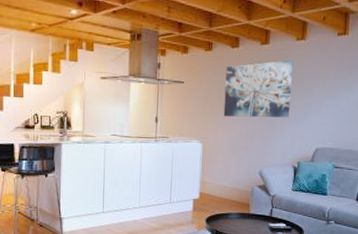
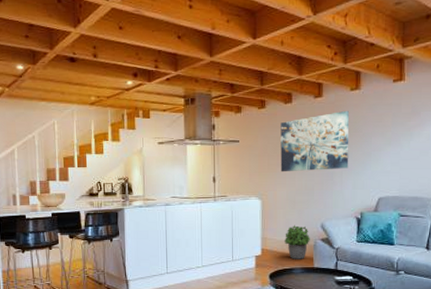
potted plant: none [222,170,248,205] -> present [284,224,310,259]

